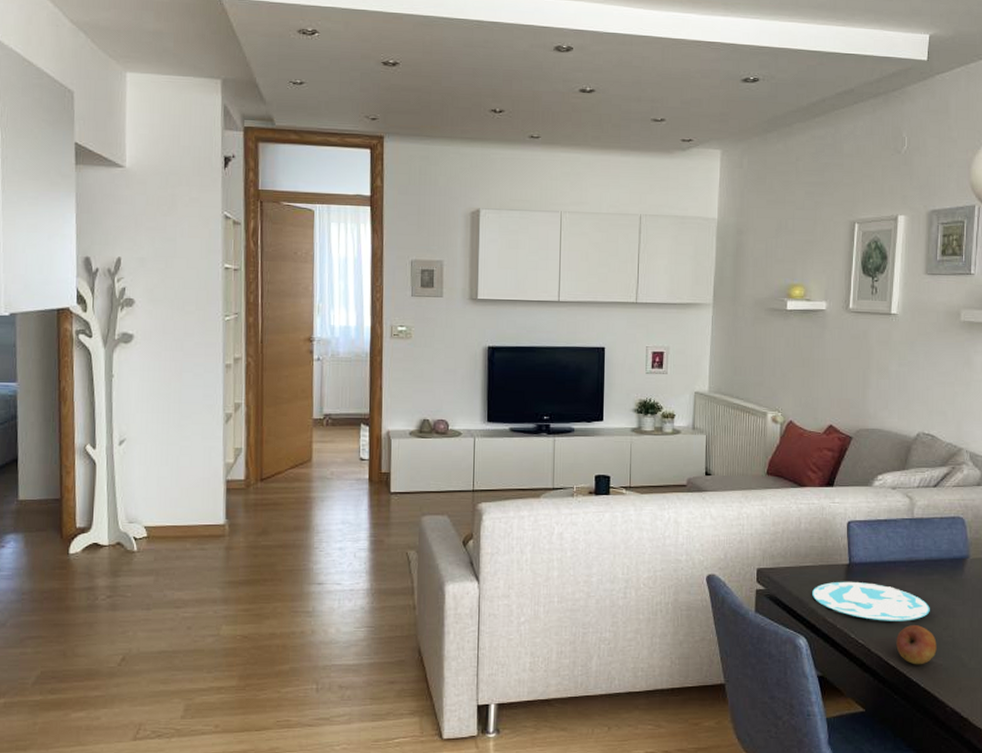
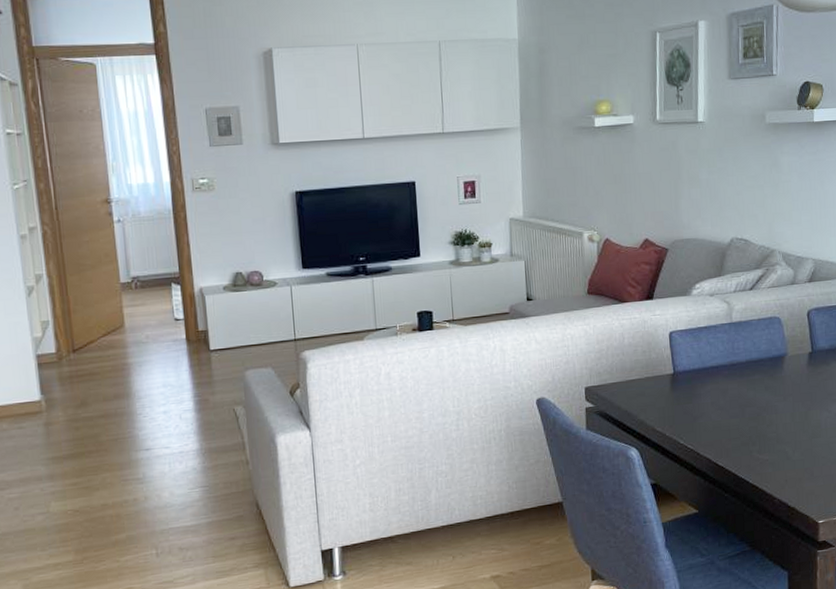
plate: present [812,581,930,621] -> none [640,389,754,425]
fruit: present [896,625,937,665] -> none [723,425,762,463]

